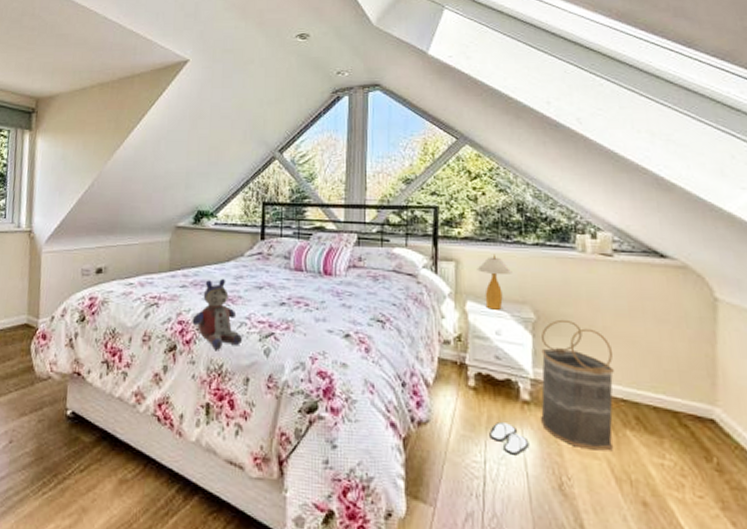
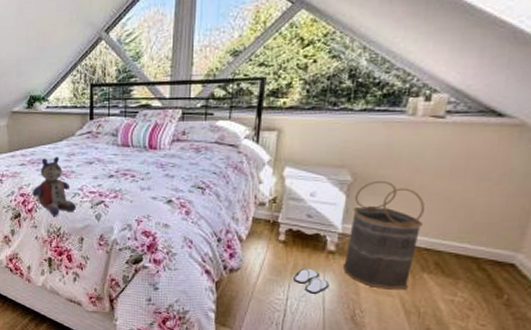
table lamp: present [477,254,513,310] -> none [299,121,335,174]

